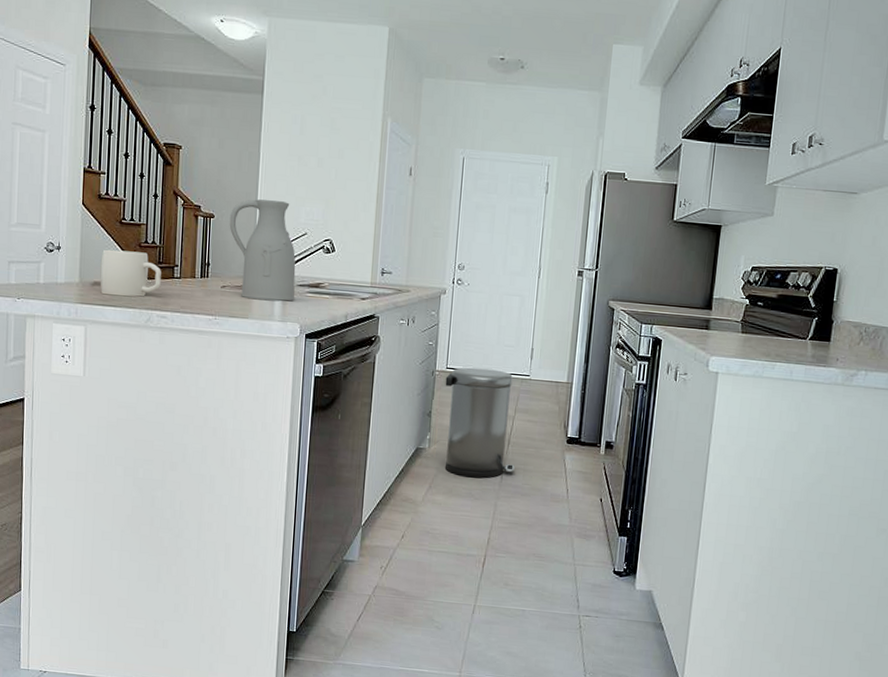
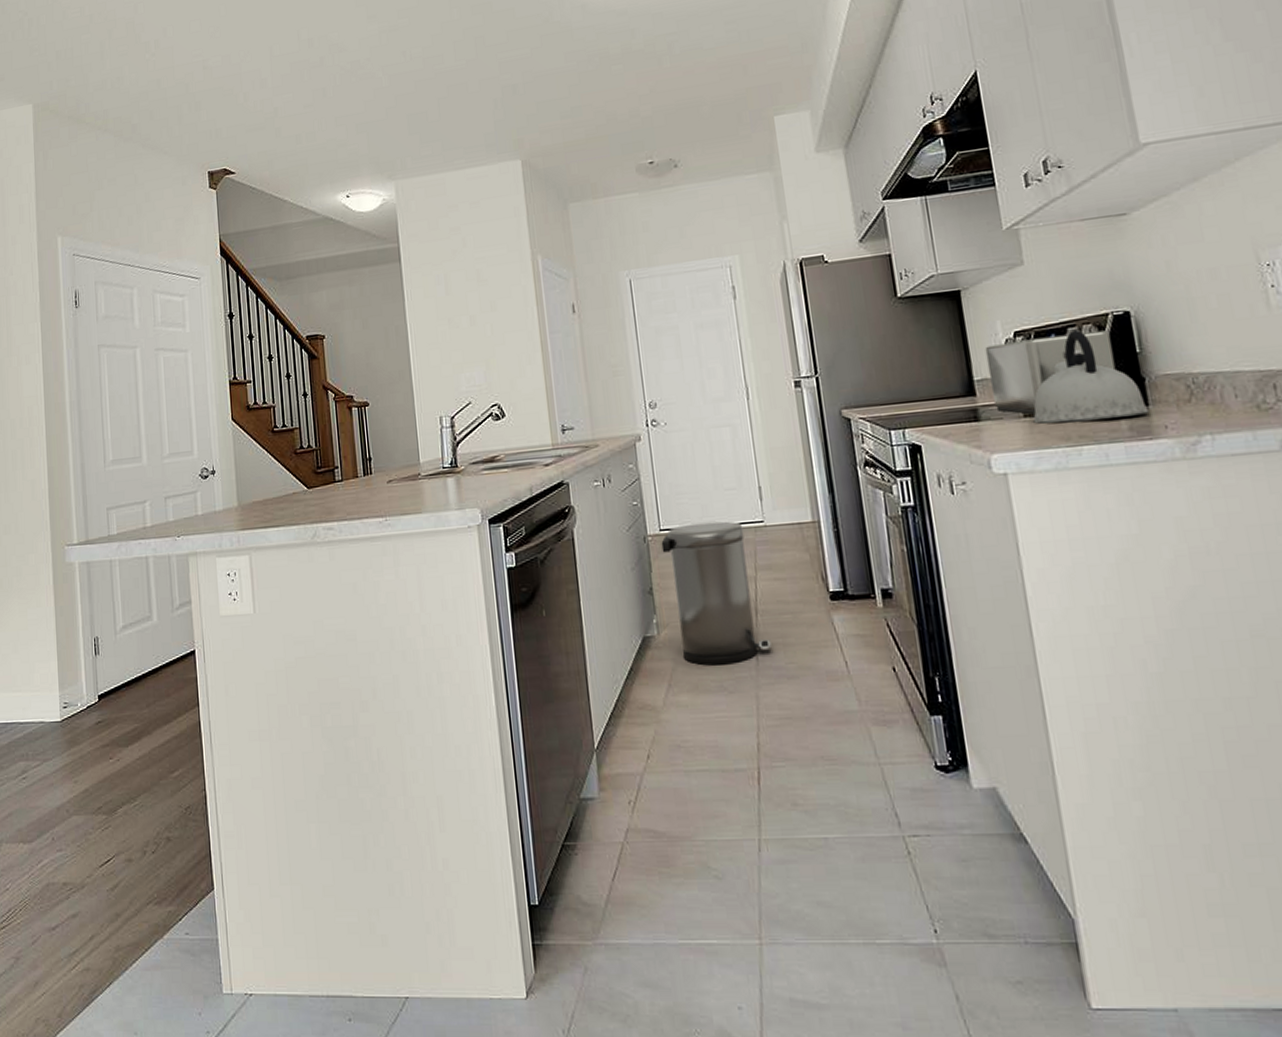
mug: present [100,249,161,298] -> none [257,459,323,516]
ceramic pitcher: present [229,199,296,301] -> none [385,372,470,490]
toaster: none [722,273,819,332] -> present [985,330,1116,415]
kettle: none [747,275,830,348] -> present [1033,330,1150,424]

